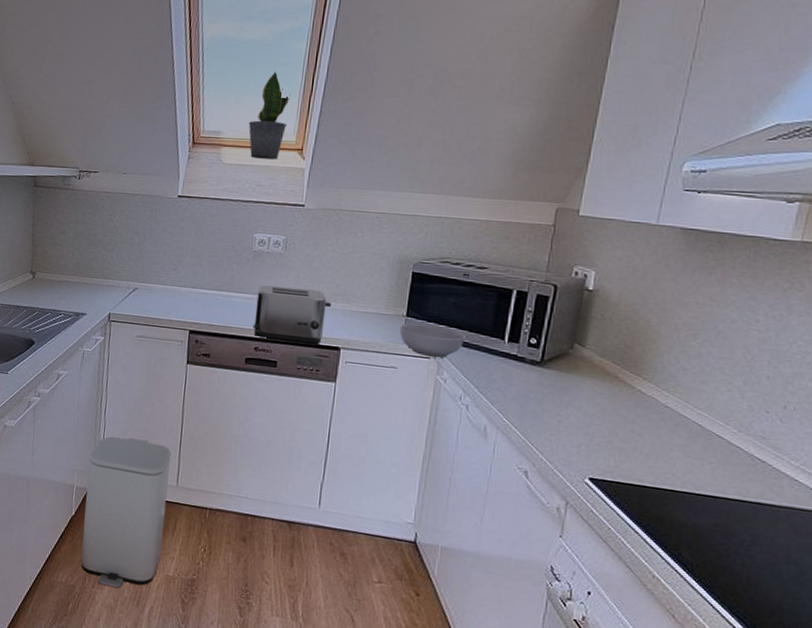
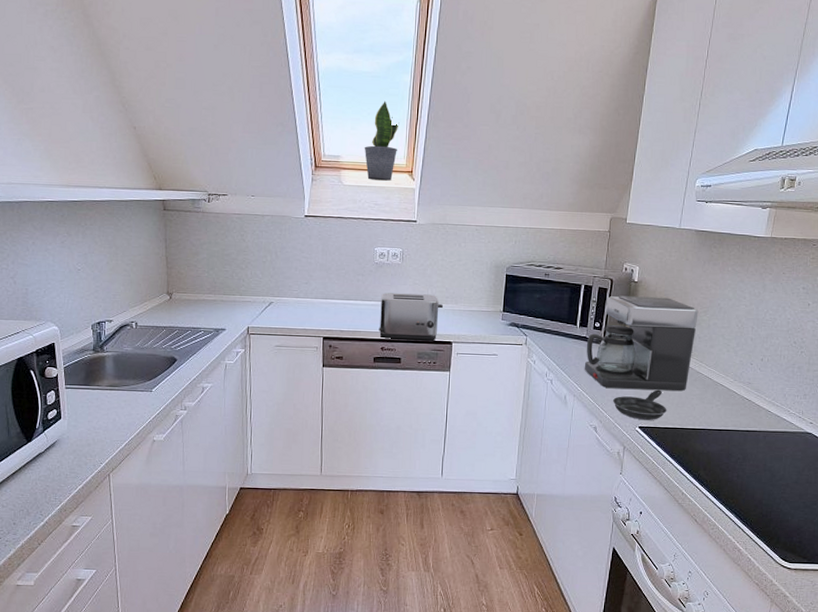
pedal bin: present [81,436,171,589] -> none [237,438,314,571]
bowl: present [399,323,466,358] -> none [498,316,548,344]
coffee maker: none [512,306,684,438] -> present [584,295,699,391]
frying pan: none [552,432,632,472] -> present [613,389,667,421]

